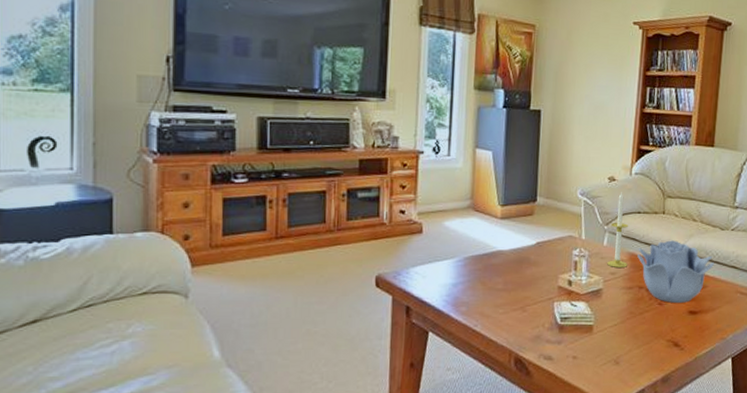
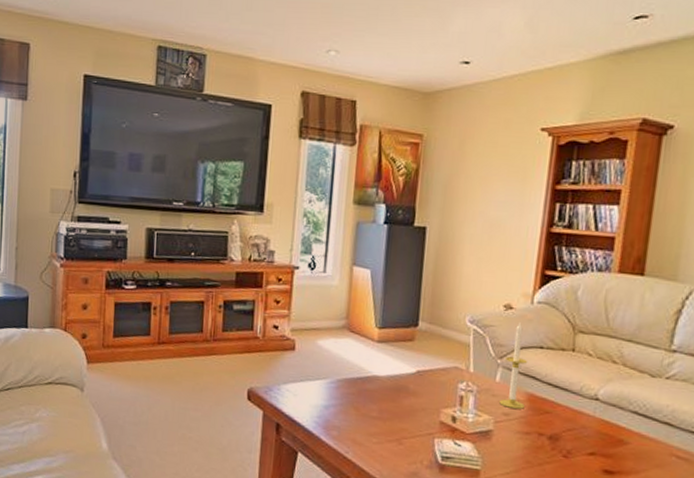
decorative bowl: present [637,240,715,304] -> none [538,383,641,459]

